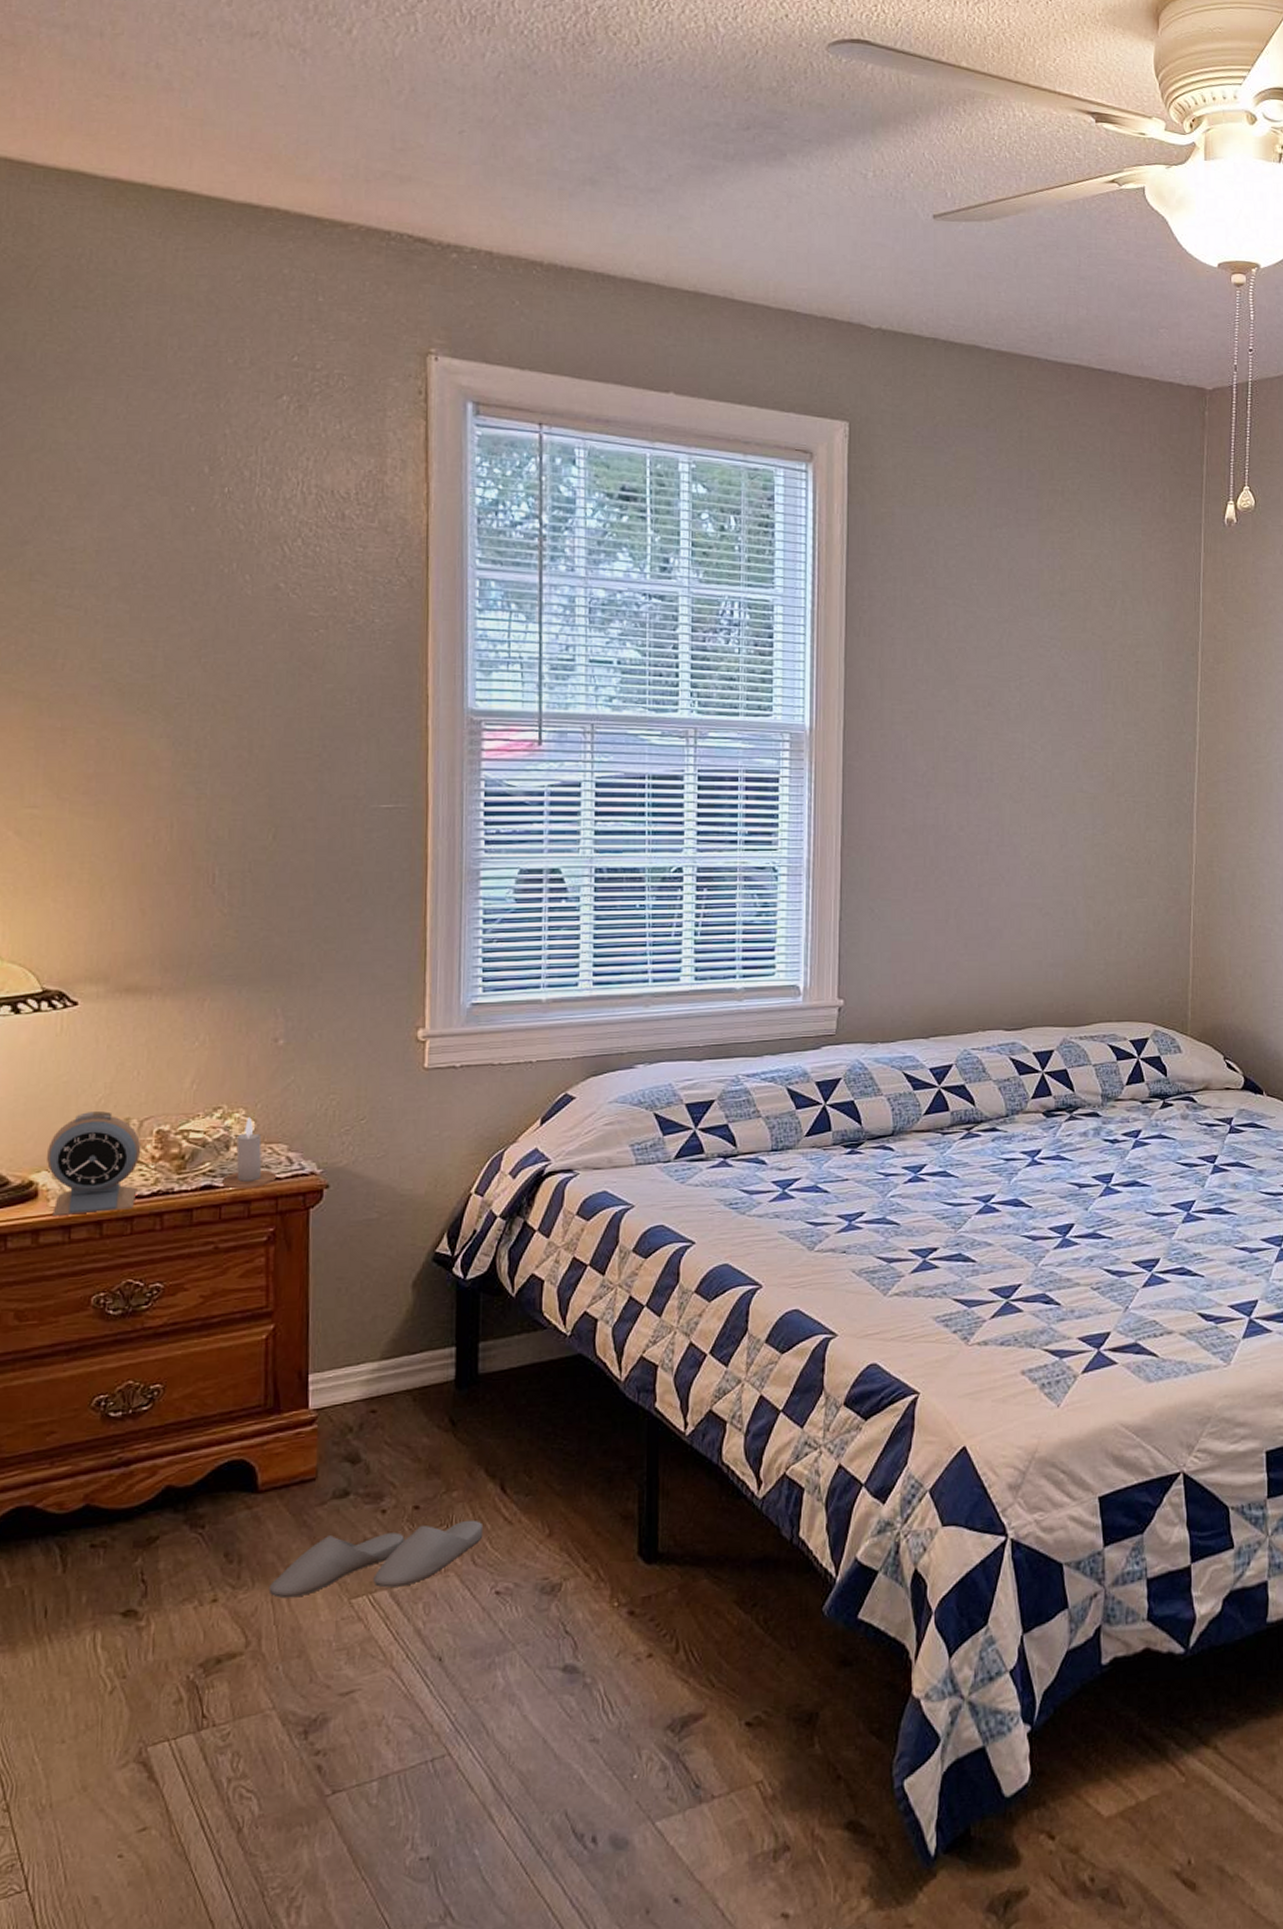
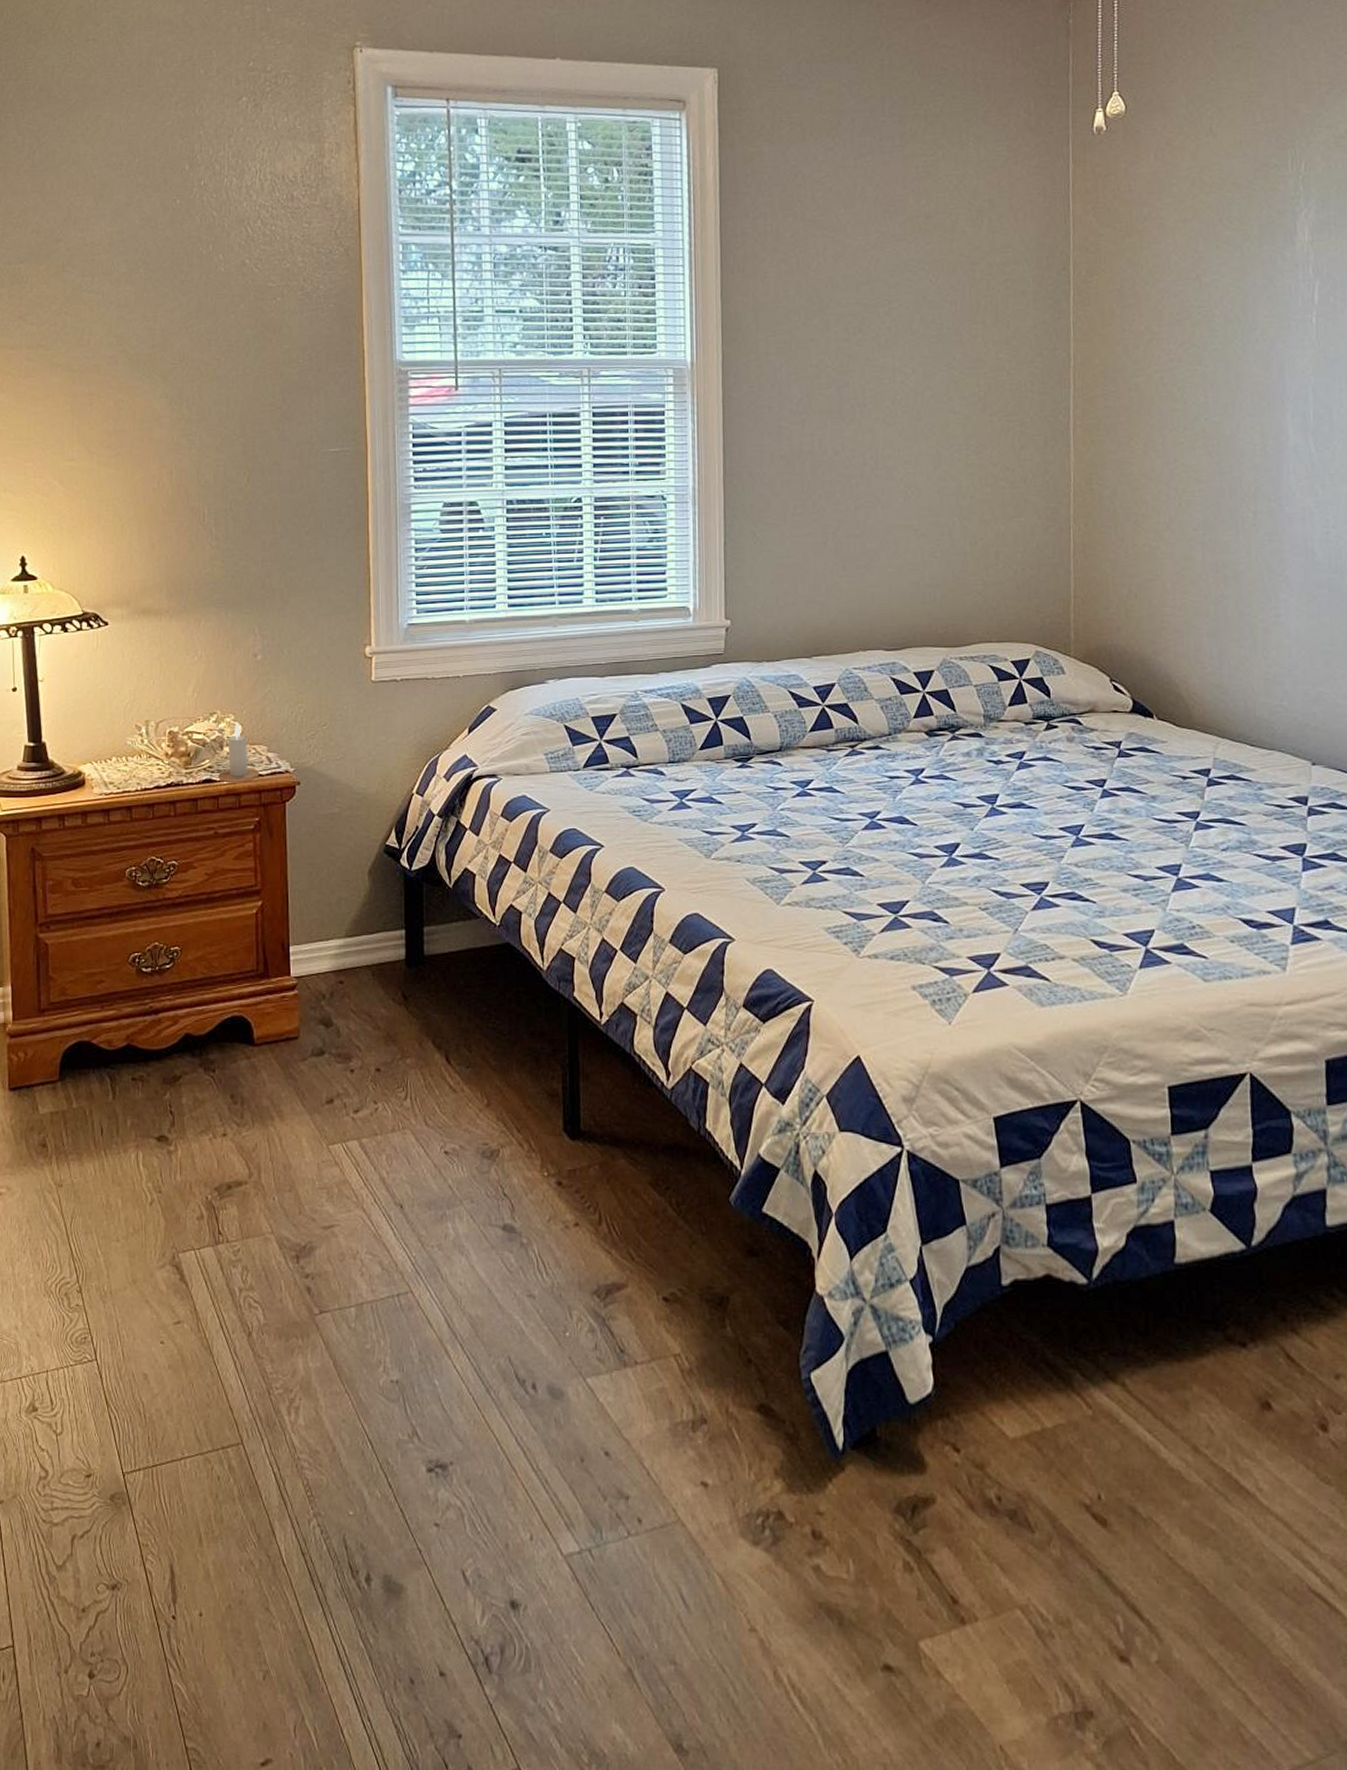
alarm clock: present [46,1111,141,1217] -> none [90,715,158,802]
slippers: present [268,1520,484,1599] -> none [265,1085,433,1139]

